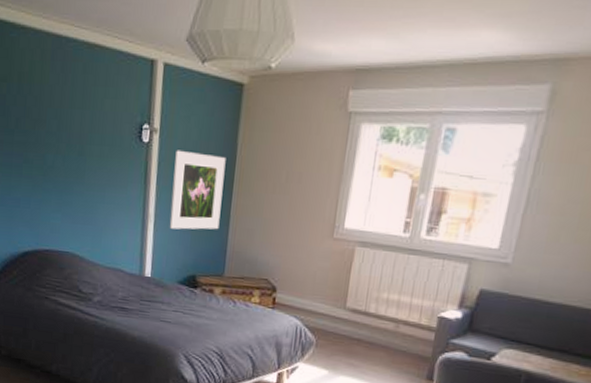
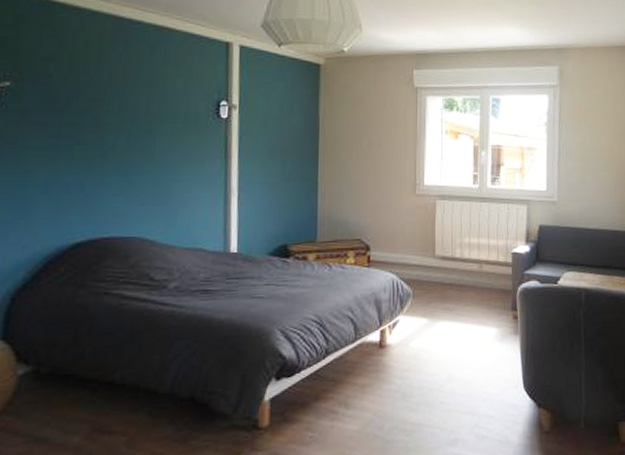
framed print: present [169,150,226,230] -> none [255,124,309,201]

